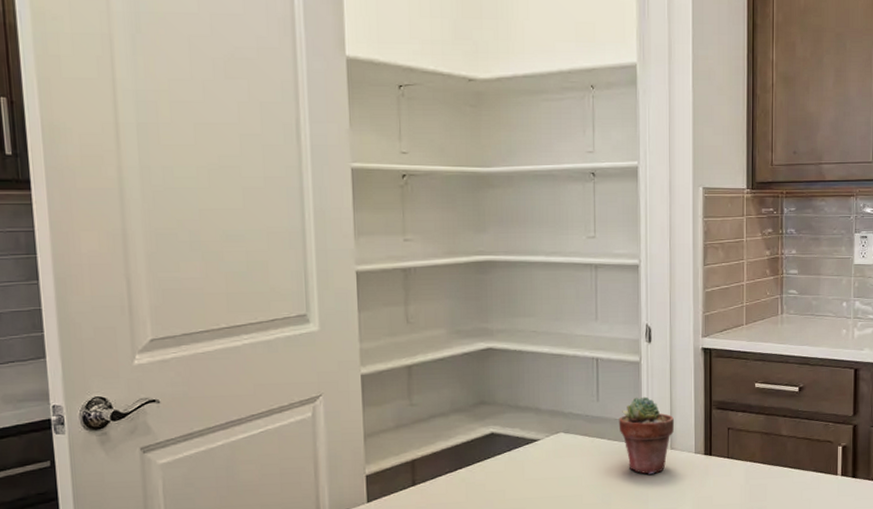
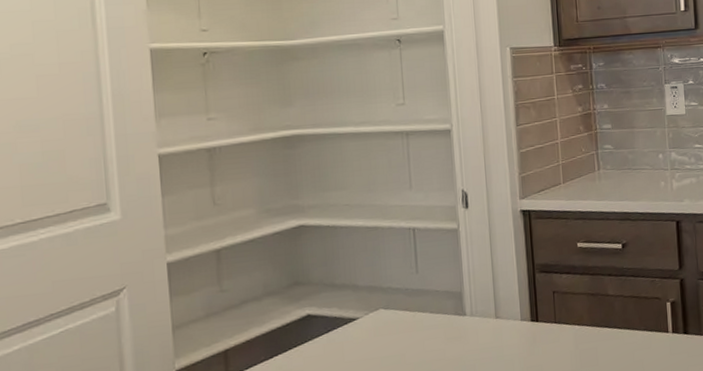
potted succulent: present [618,396,674,474] -> none [439,264,498,347]

